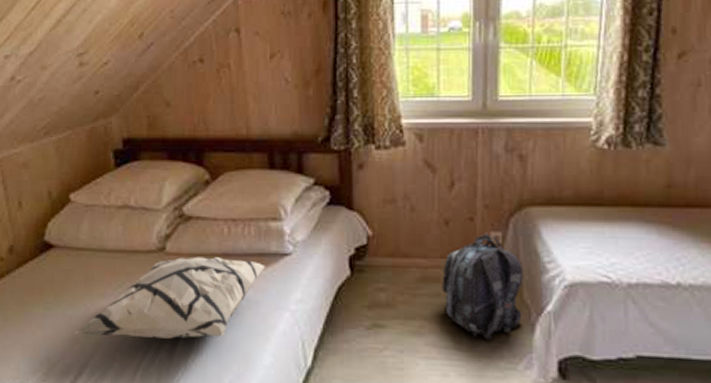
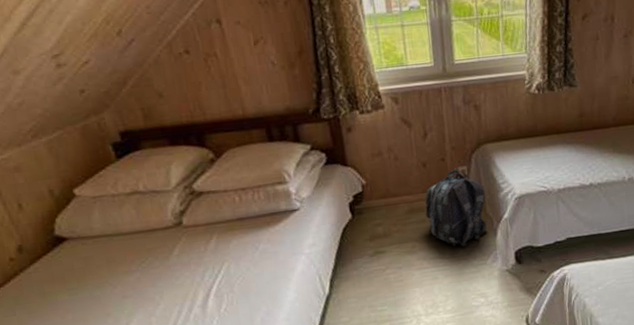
decorative pillow: present [74,257,266,339] -> none [105,220,279,310]

